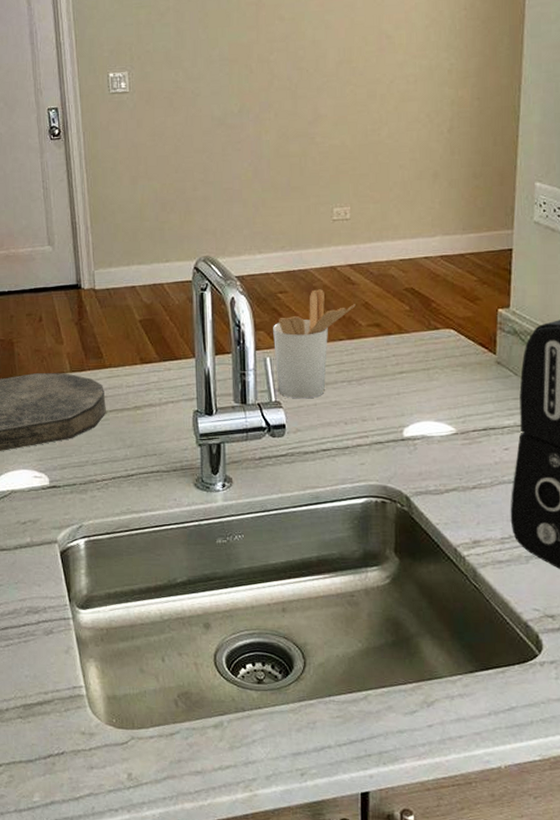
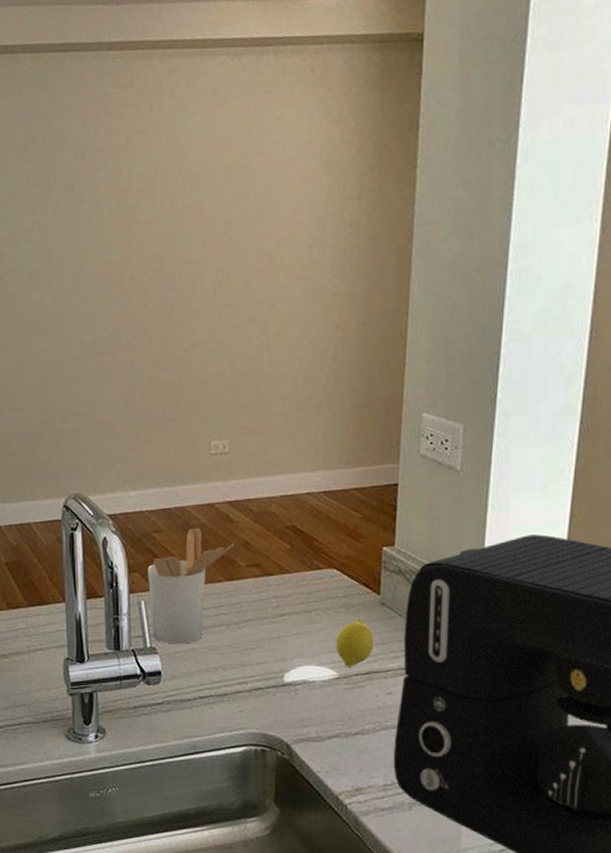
fruit: none [453,377,491,423] -> present [336,619,375,667]

